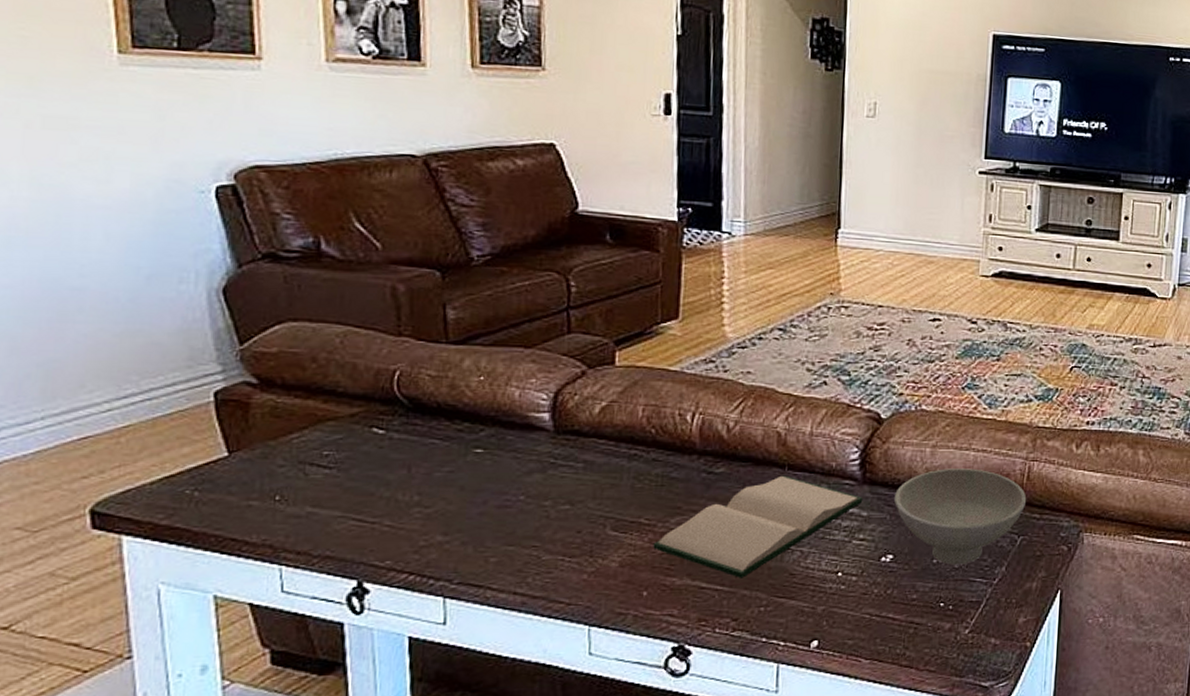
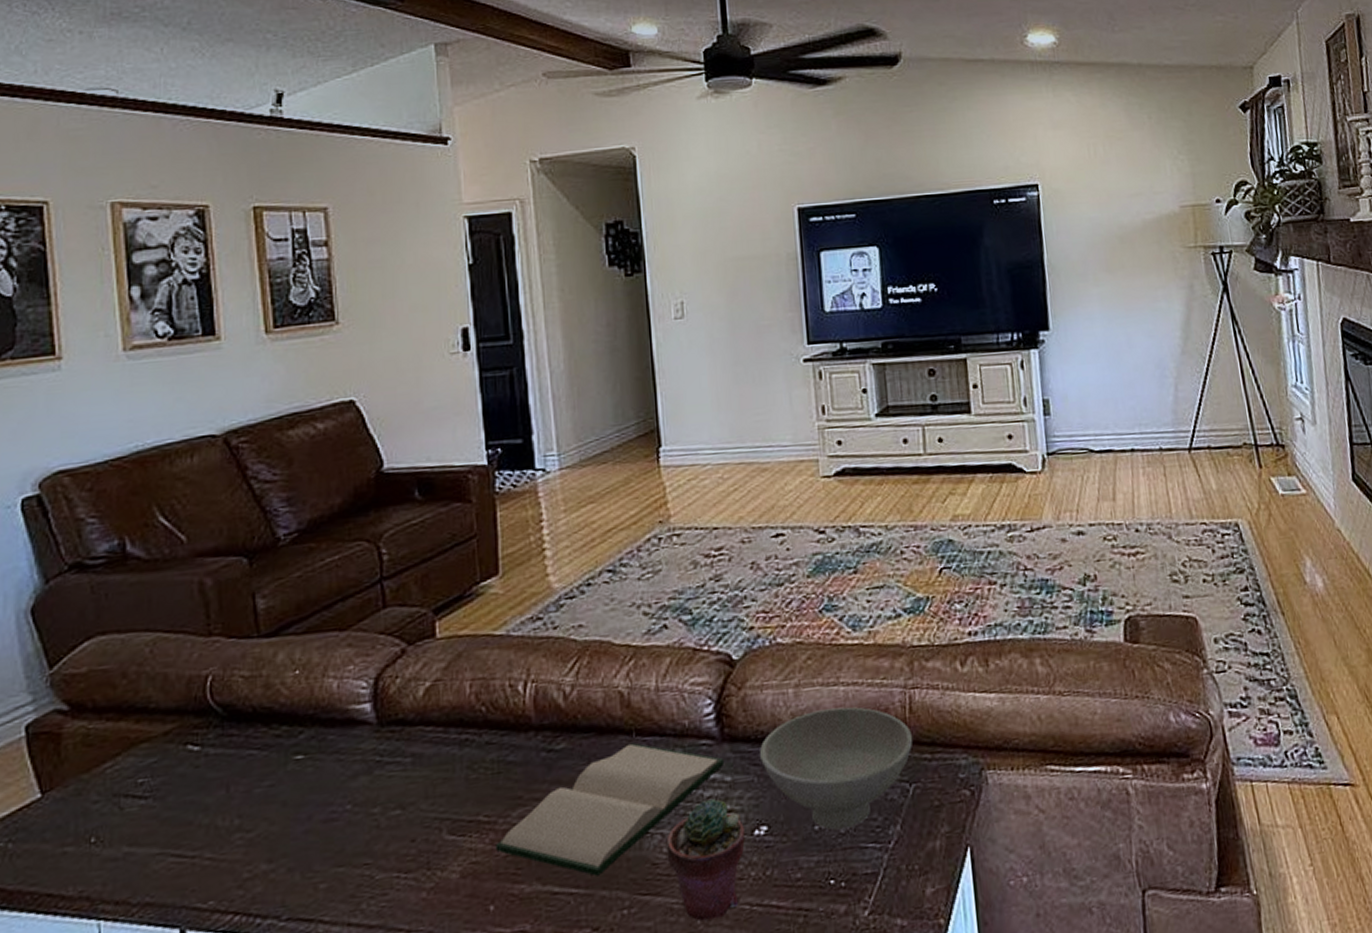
potted succulent: none [803,529,873,623] -> present [666,799,745,922]

